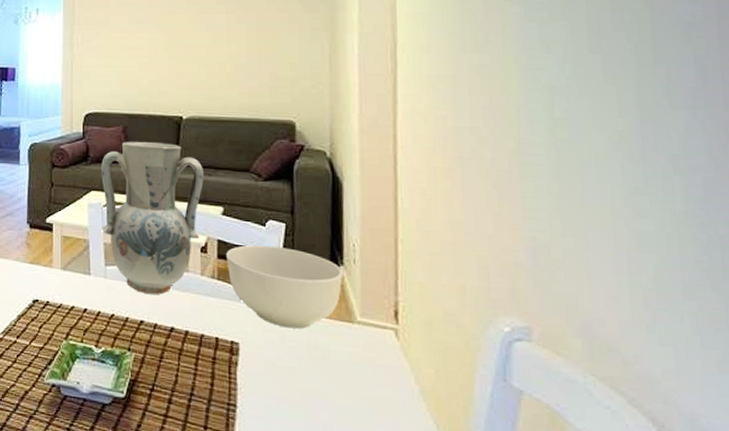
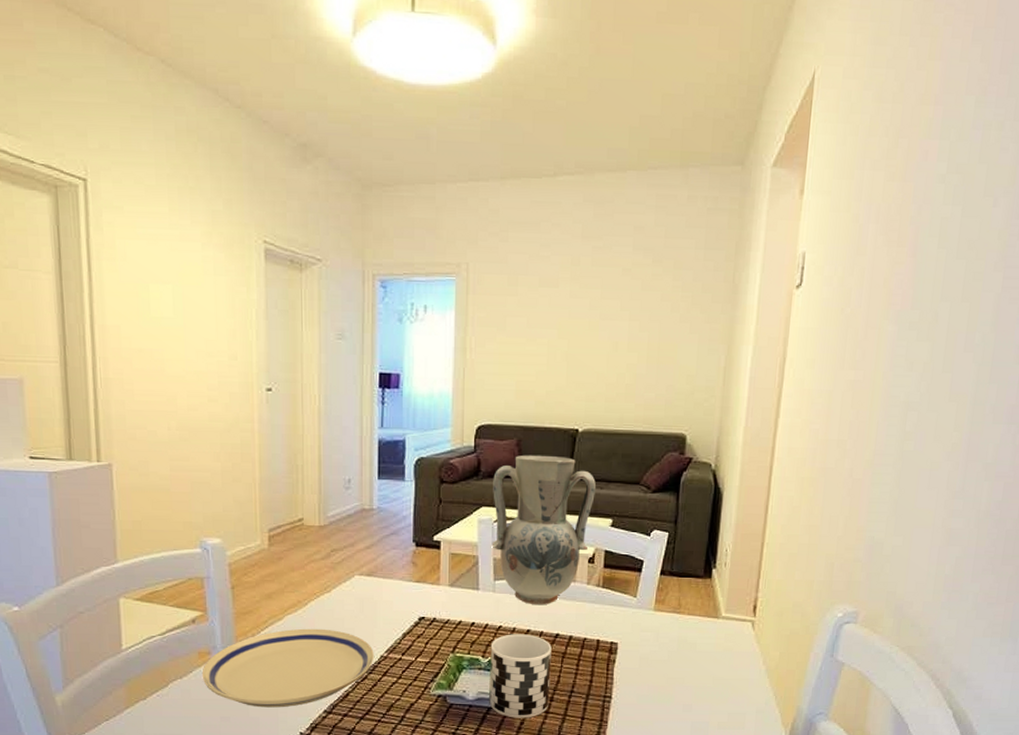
cup: none [103,324,168,421] -> present [489,634,552,719]
bowl: present [226,244,343,329] -> none [612,553,715,627]

